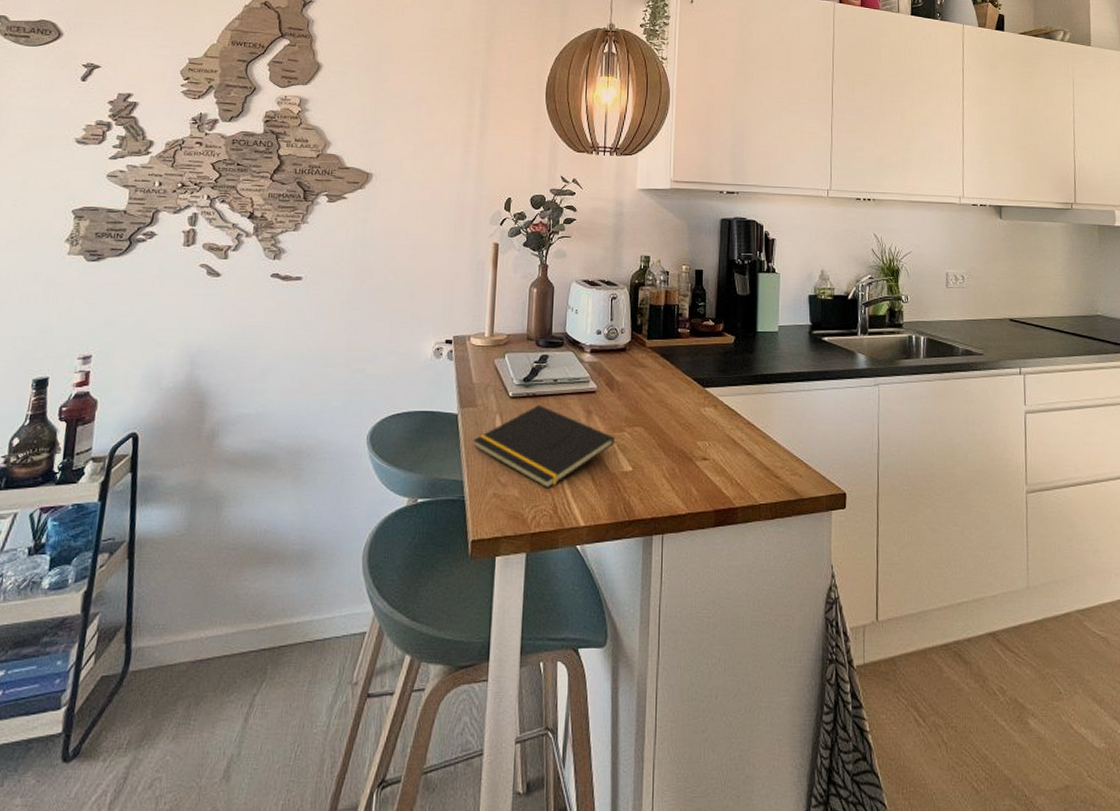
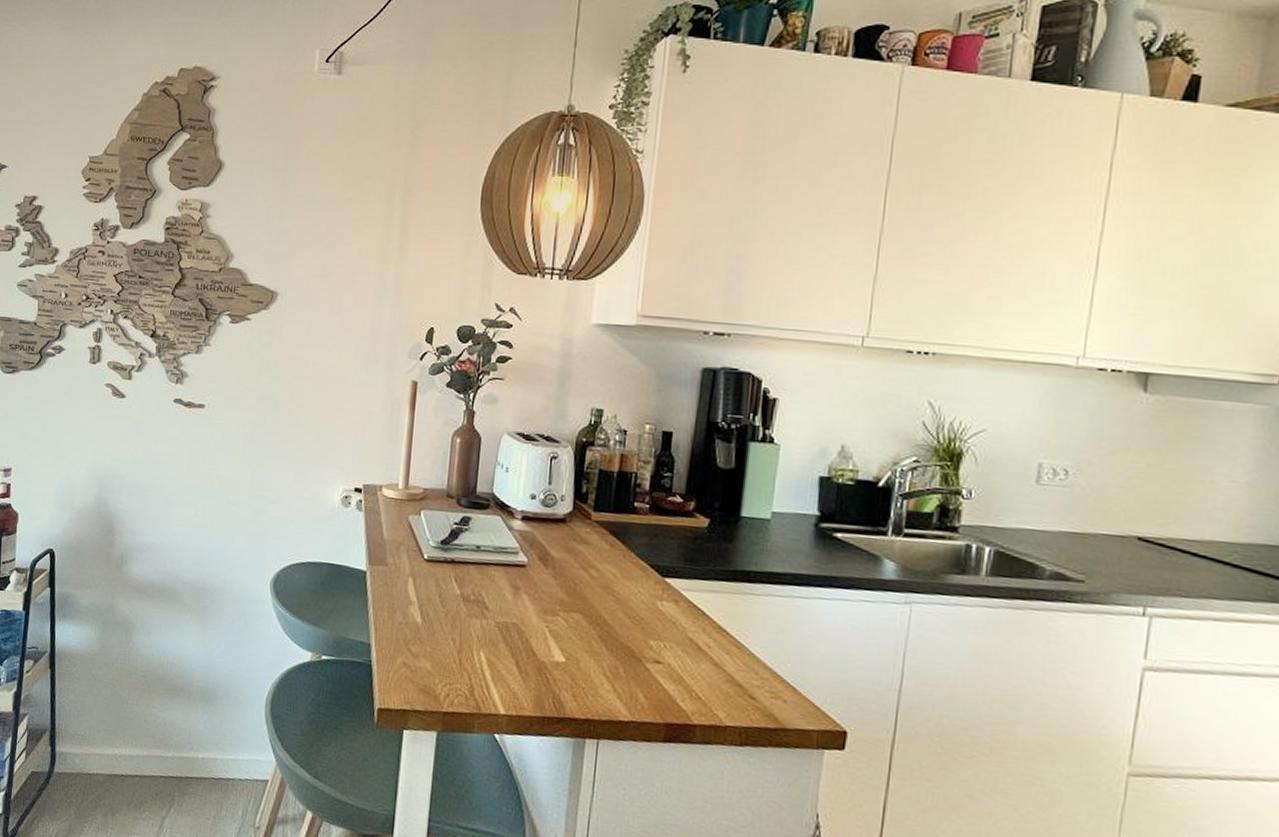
notepad: present [473,404,615,488] -> none [382,572,547,667]

